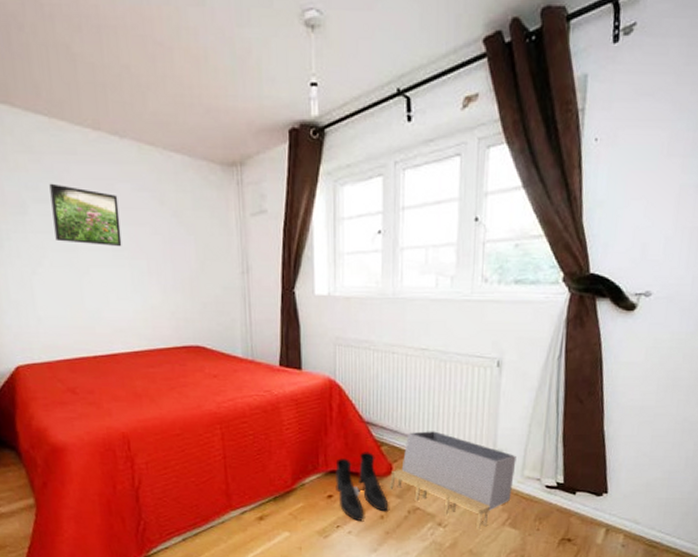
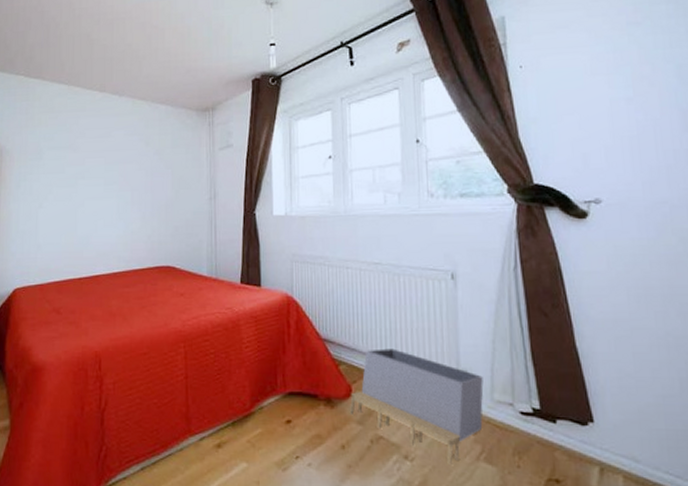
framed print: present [49,183,122,247] -> none [61,134,113,182]
boots: present [335,452,389,522] -> none [294,371,350,452]

